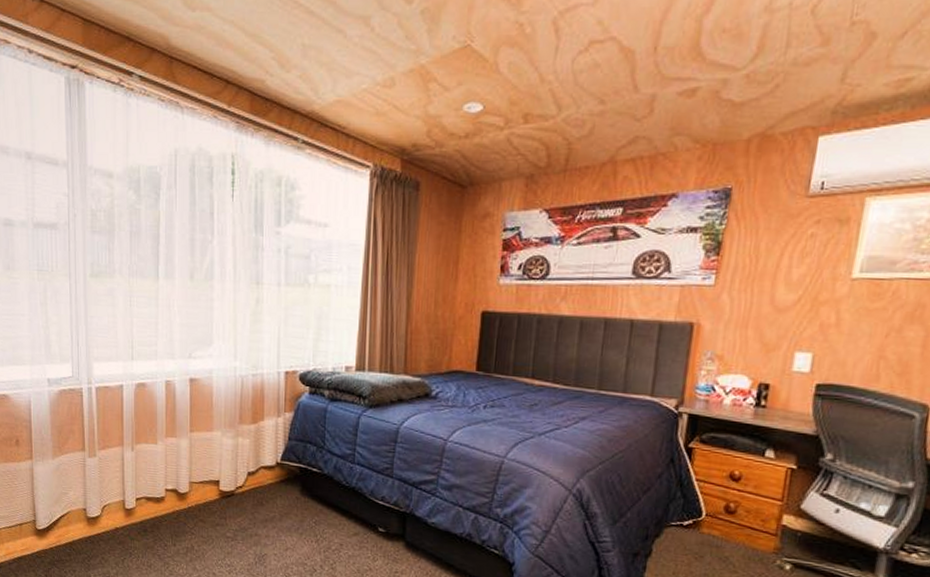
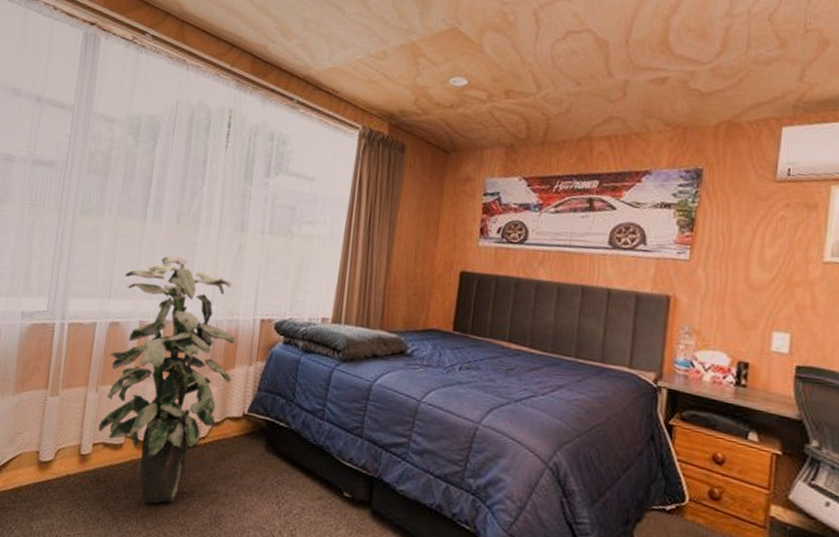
indoor plant: none [139,314,261,549] -> present [98,256,235,504]

